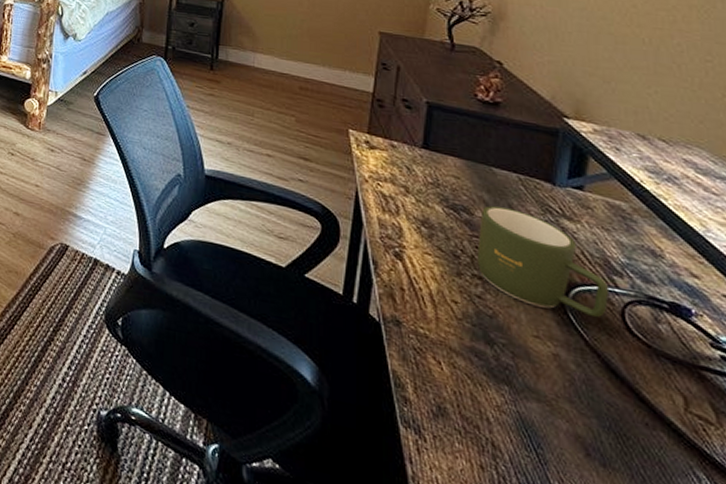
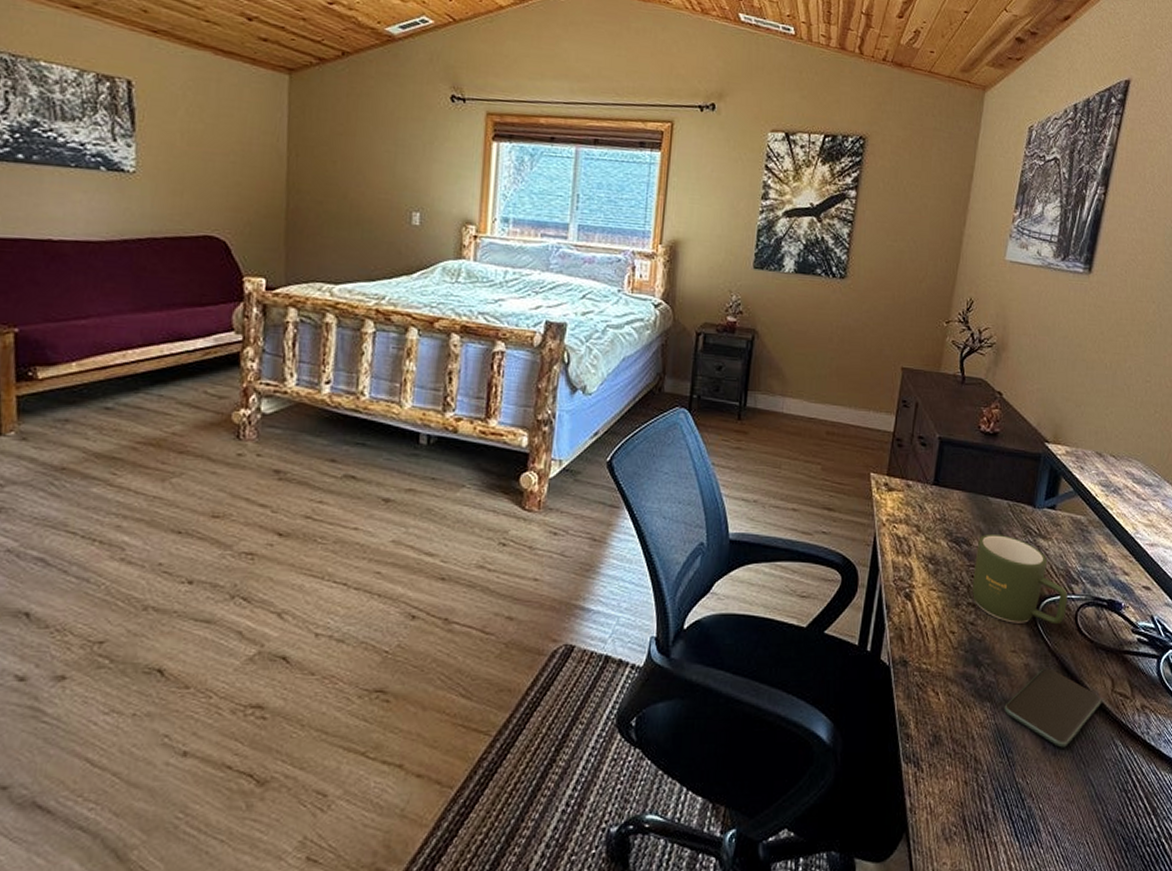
smartphone: none [528,363,671,462] -> present [1004,668,1102,748]

